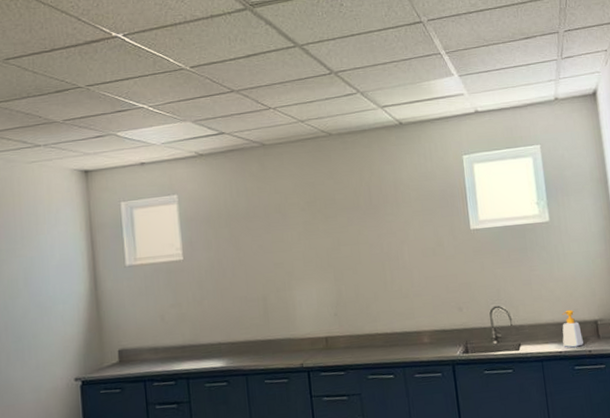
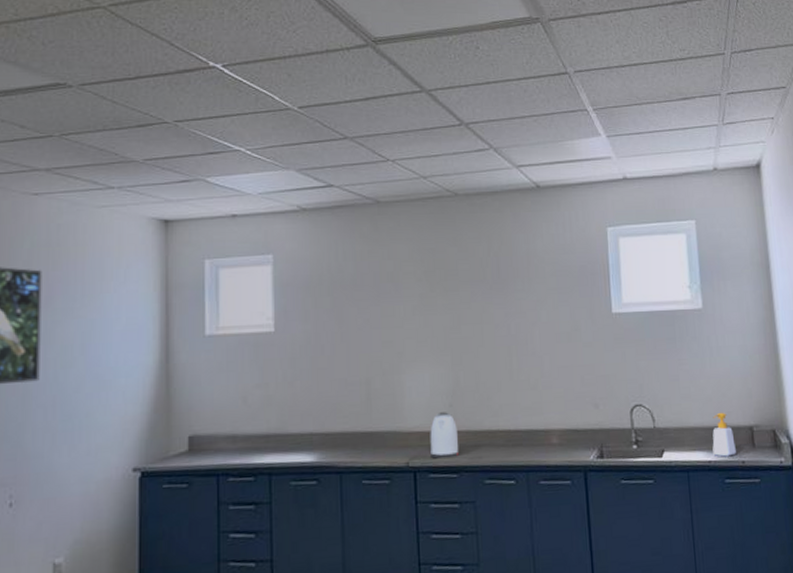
kettle: none [319,320,345,360] -> present [430,412,459,459]

